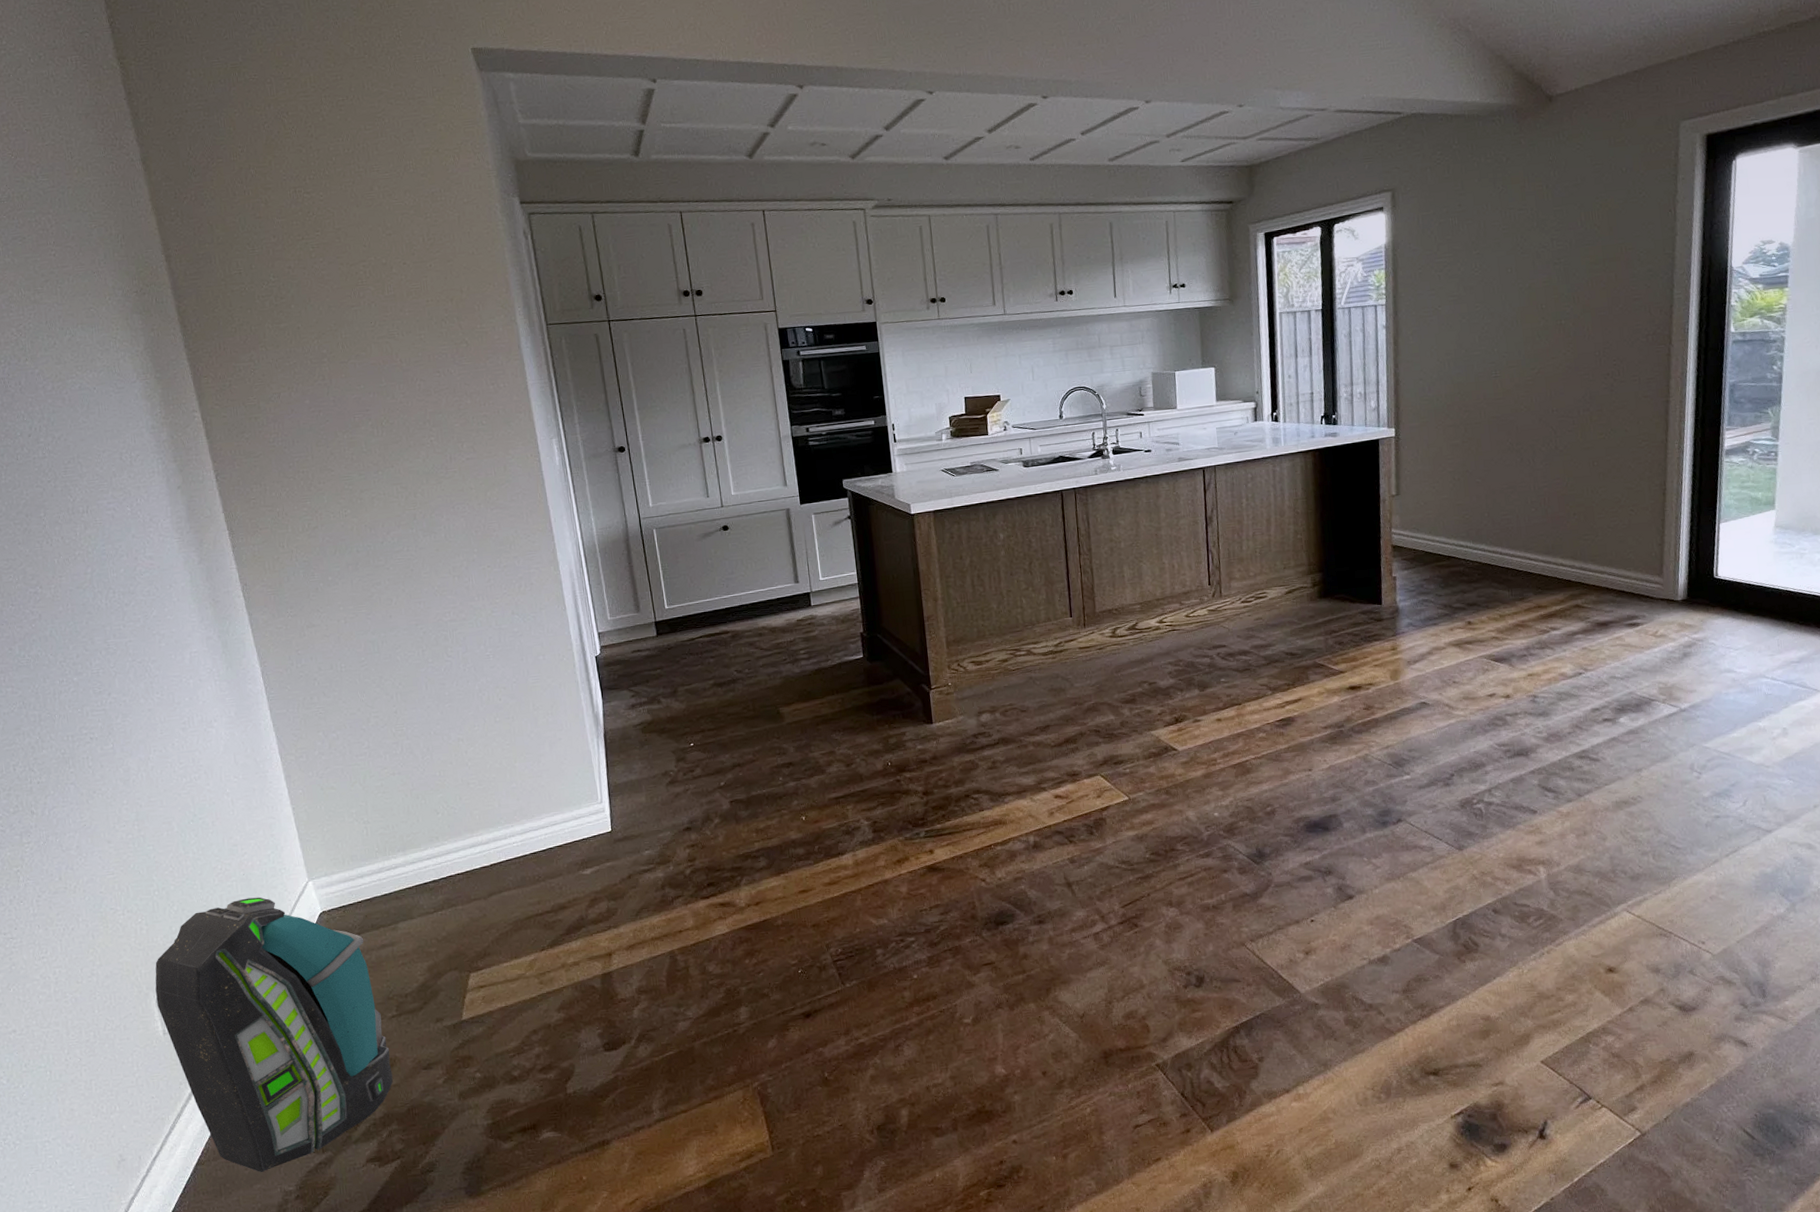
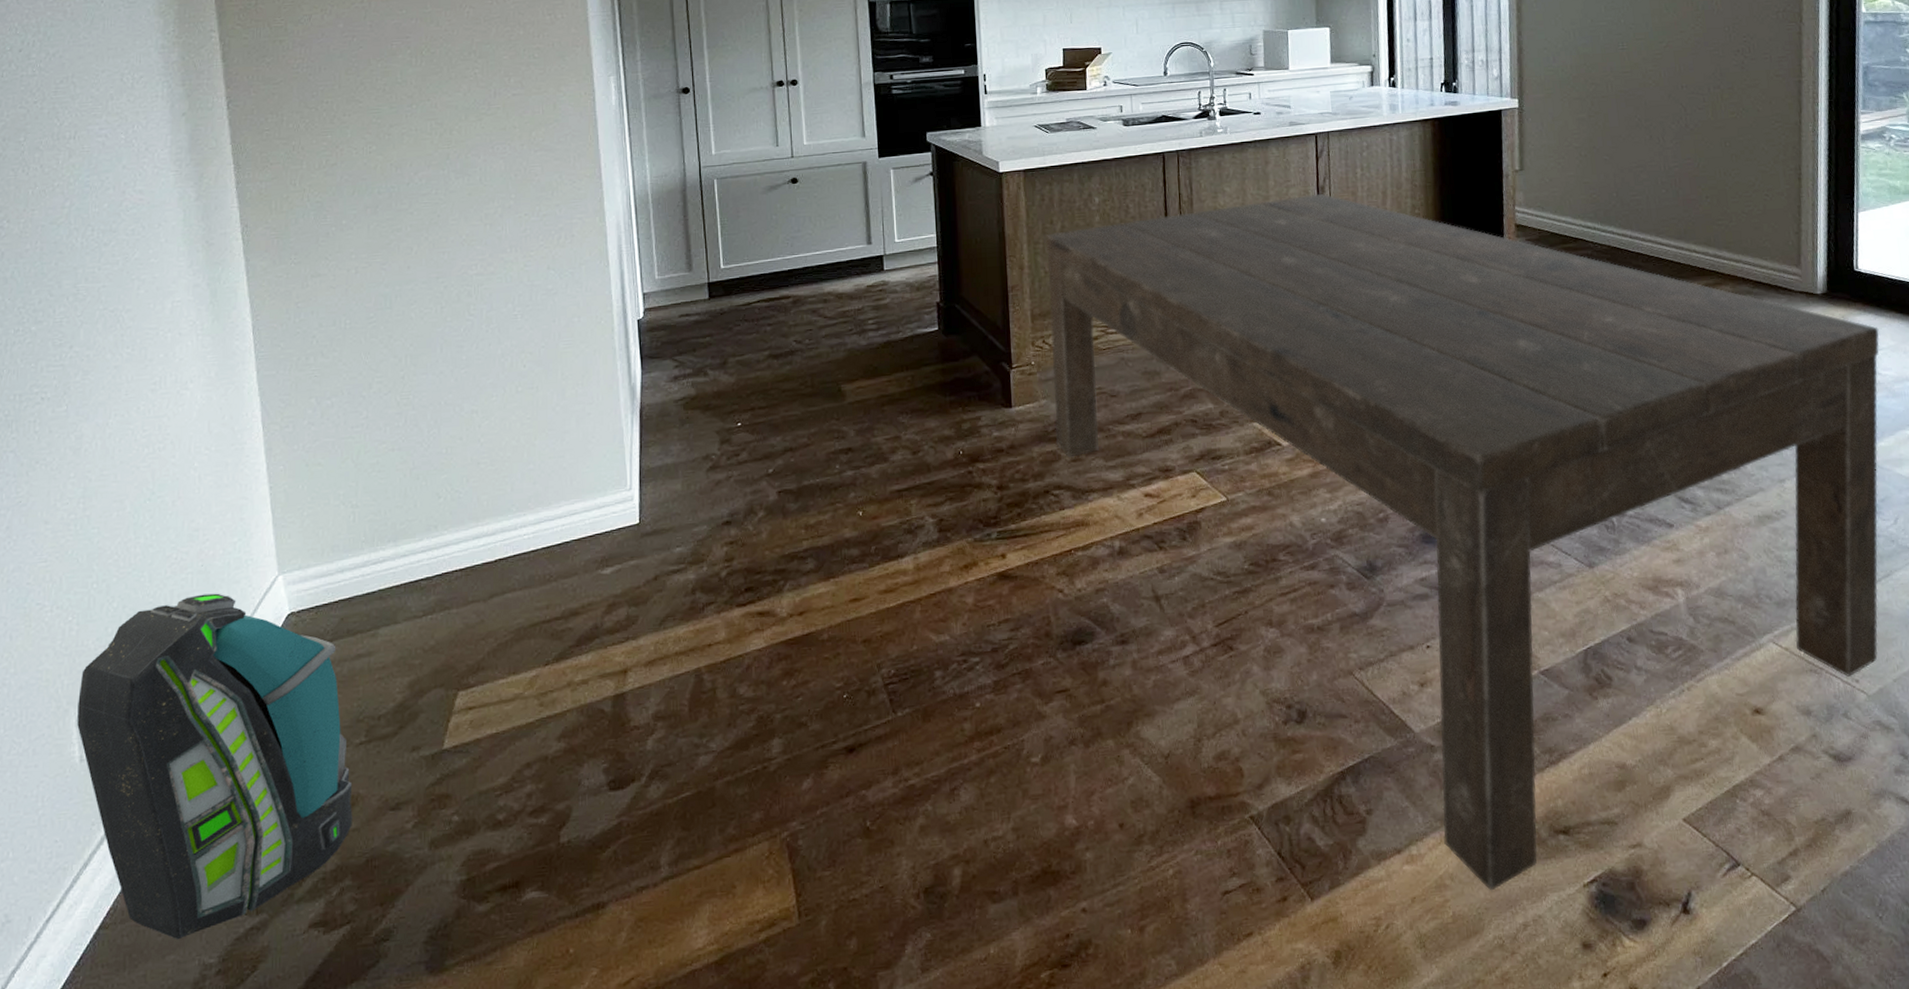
dining table: none [956,523,1736,1123] -> present [1045,193,1880,891]

